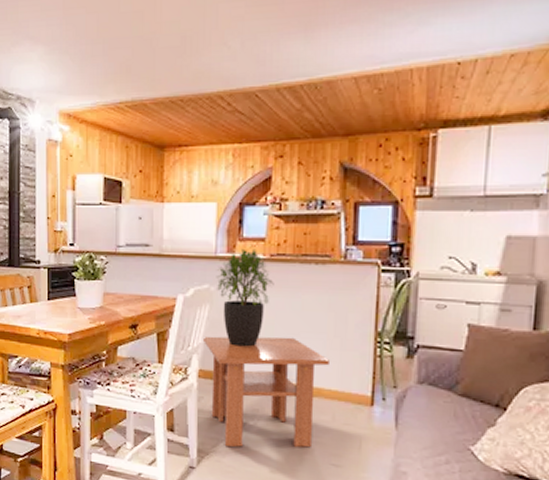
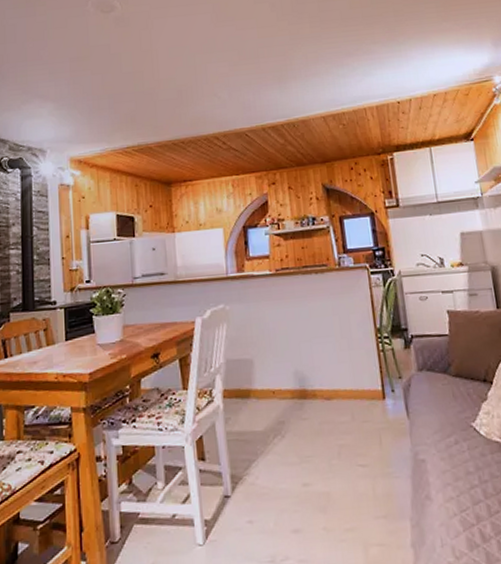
coffee table: present [204,336,329,448] -> none [225,344,341,467]
potted plant: present [216,248,274,347] -> none [229,266,283,361]

